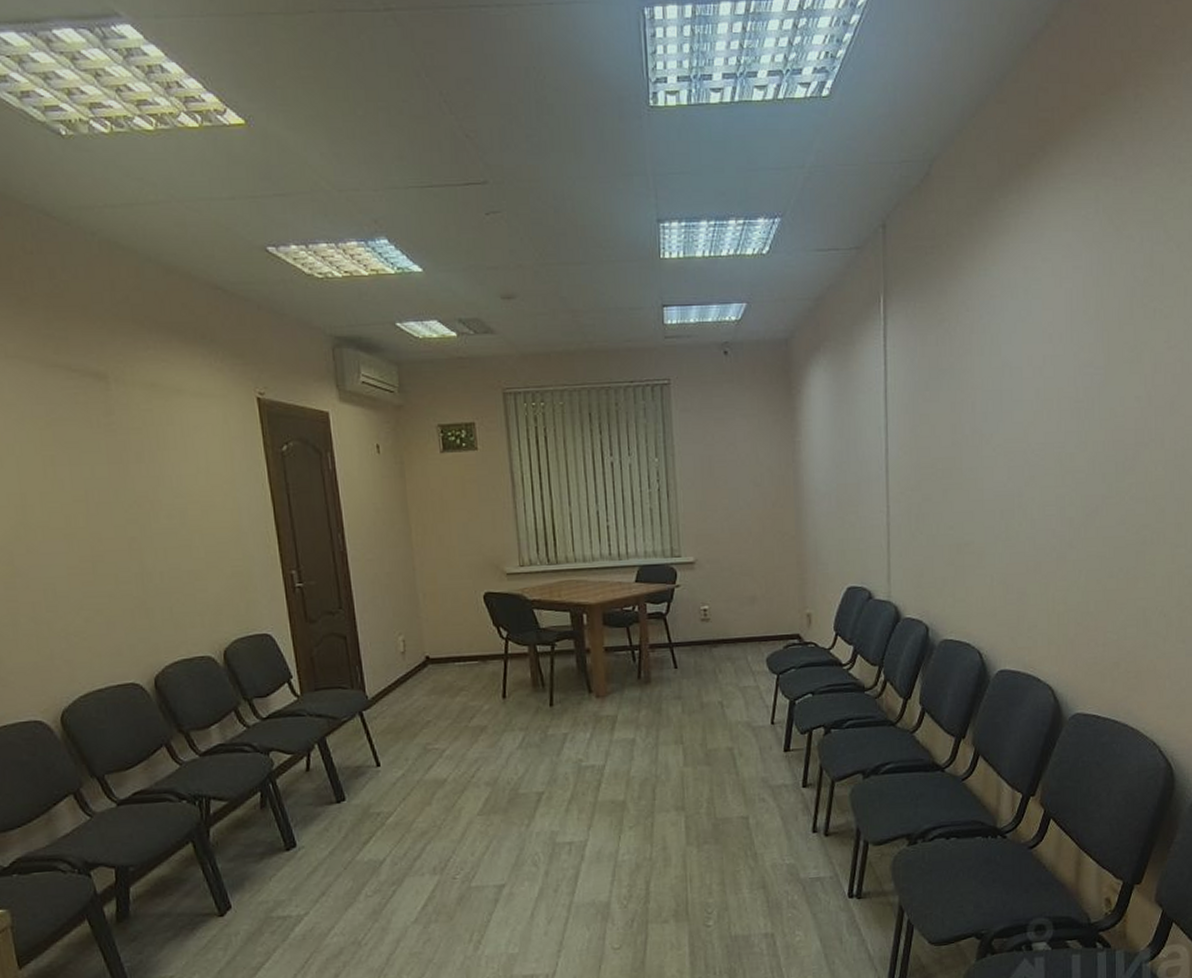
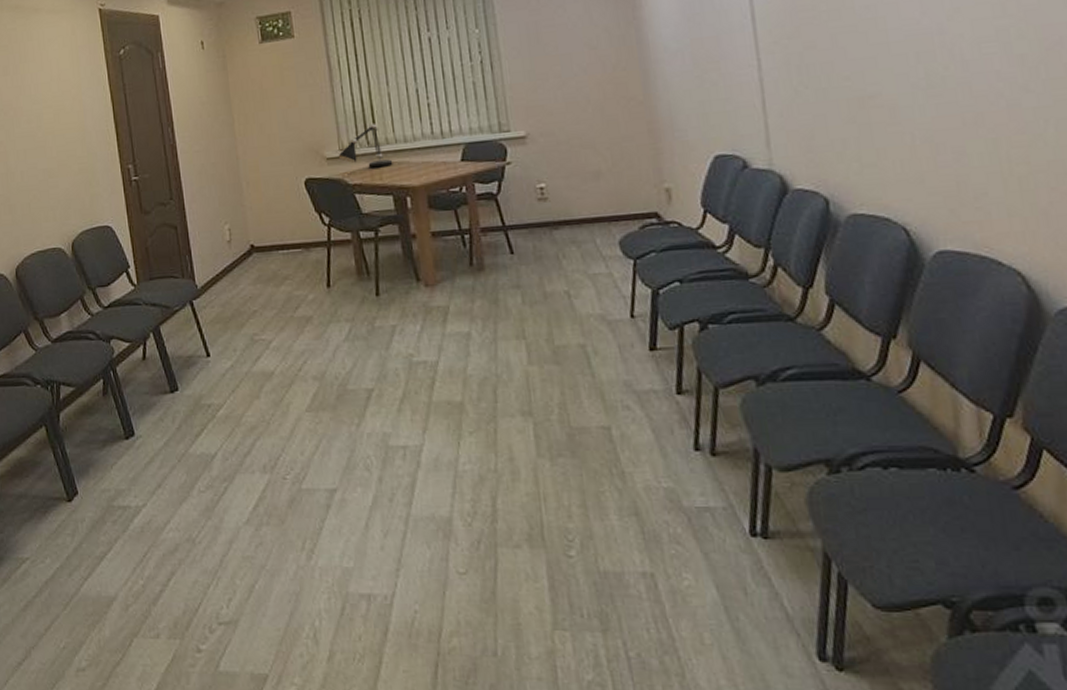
desk lamp: none [518,542,572,586] -> present [338,124,393,169]

